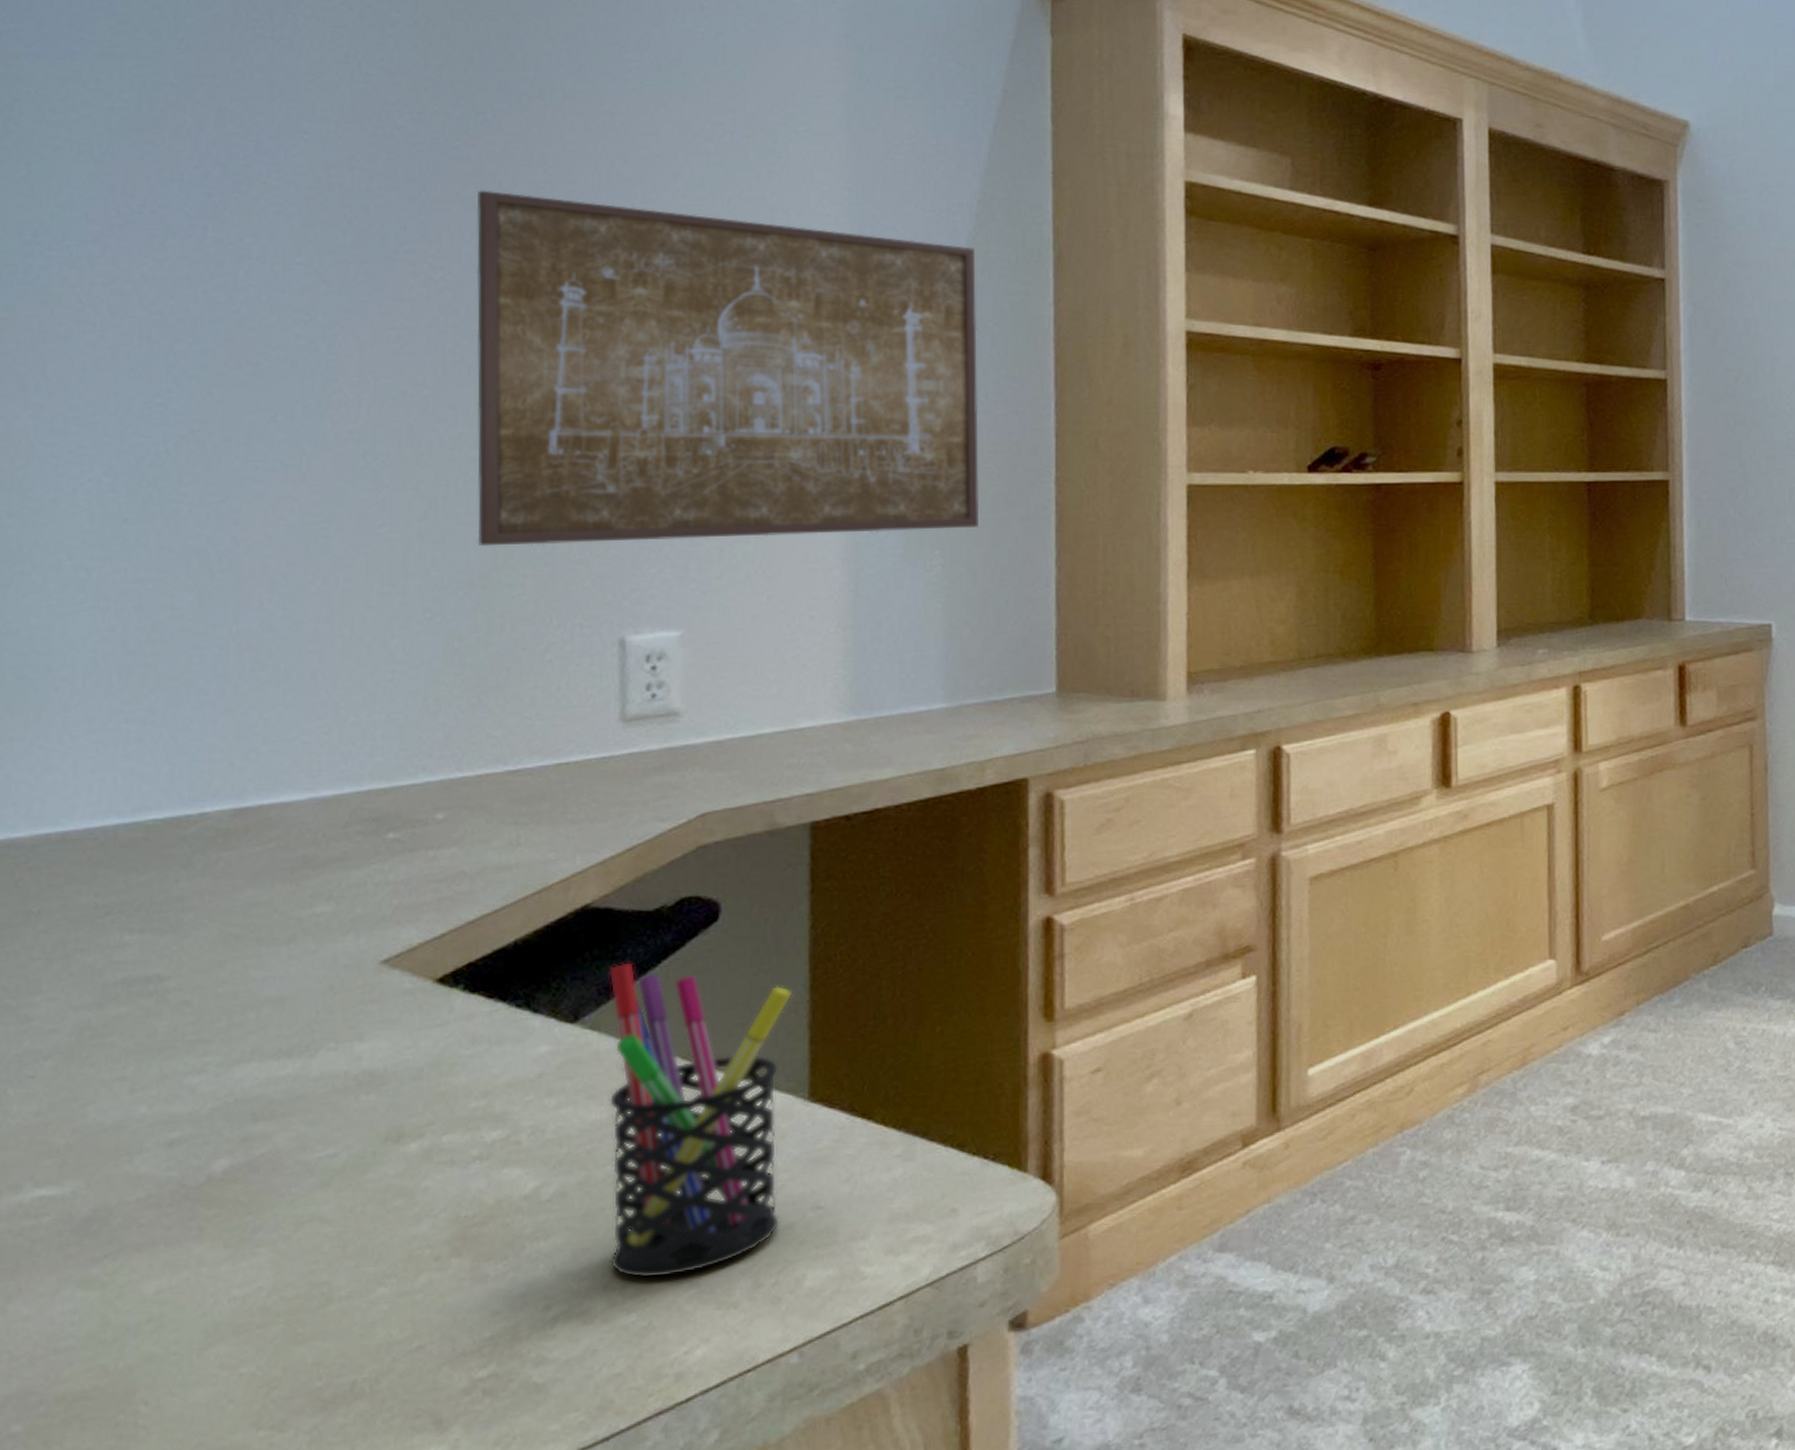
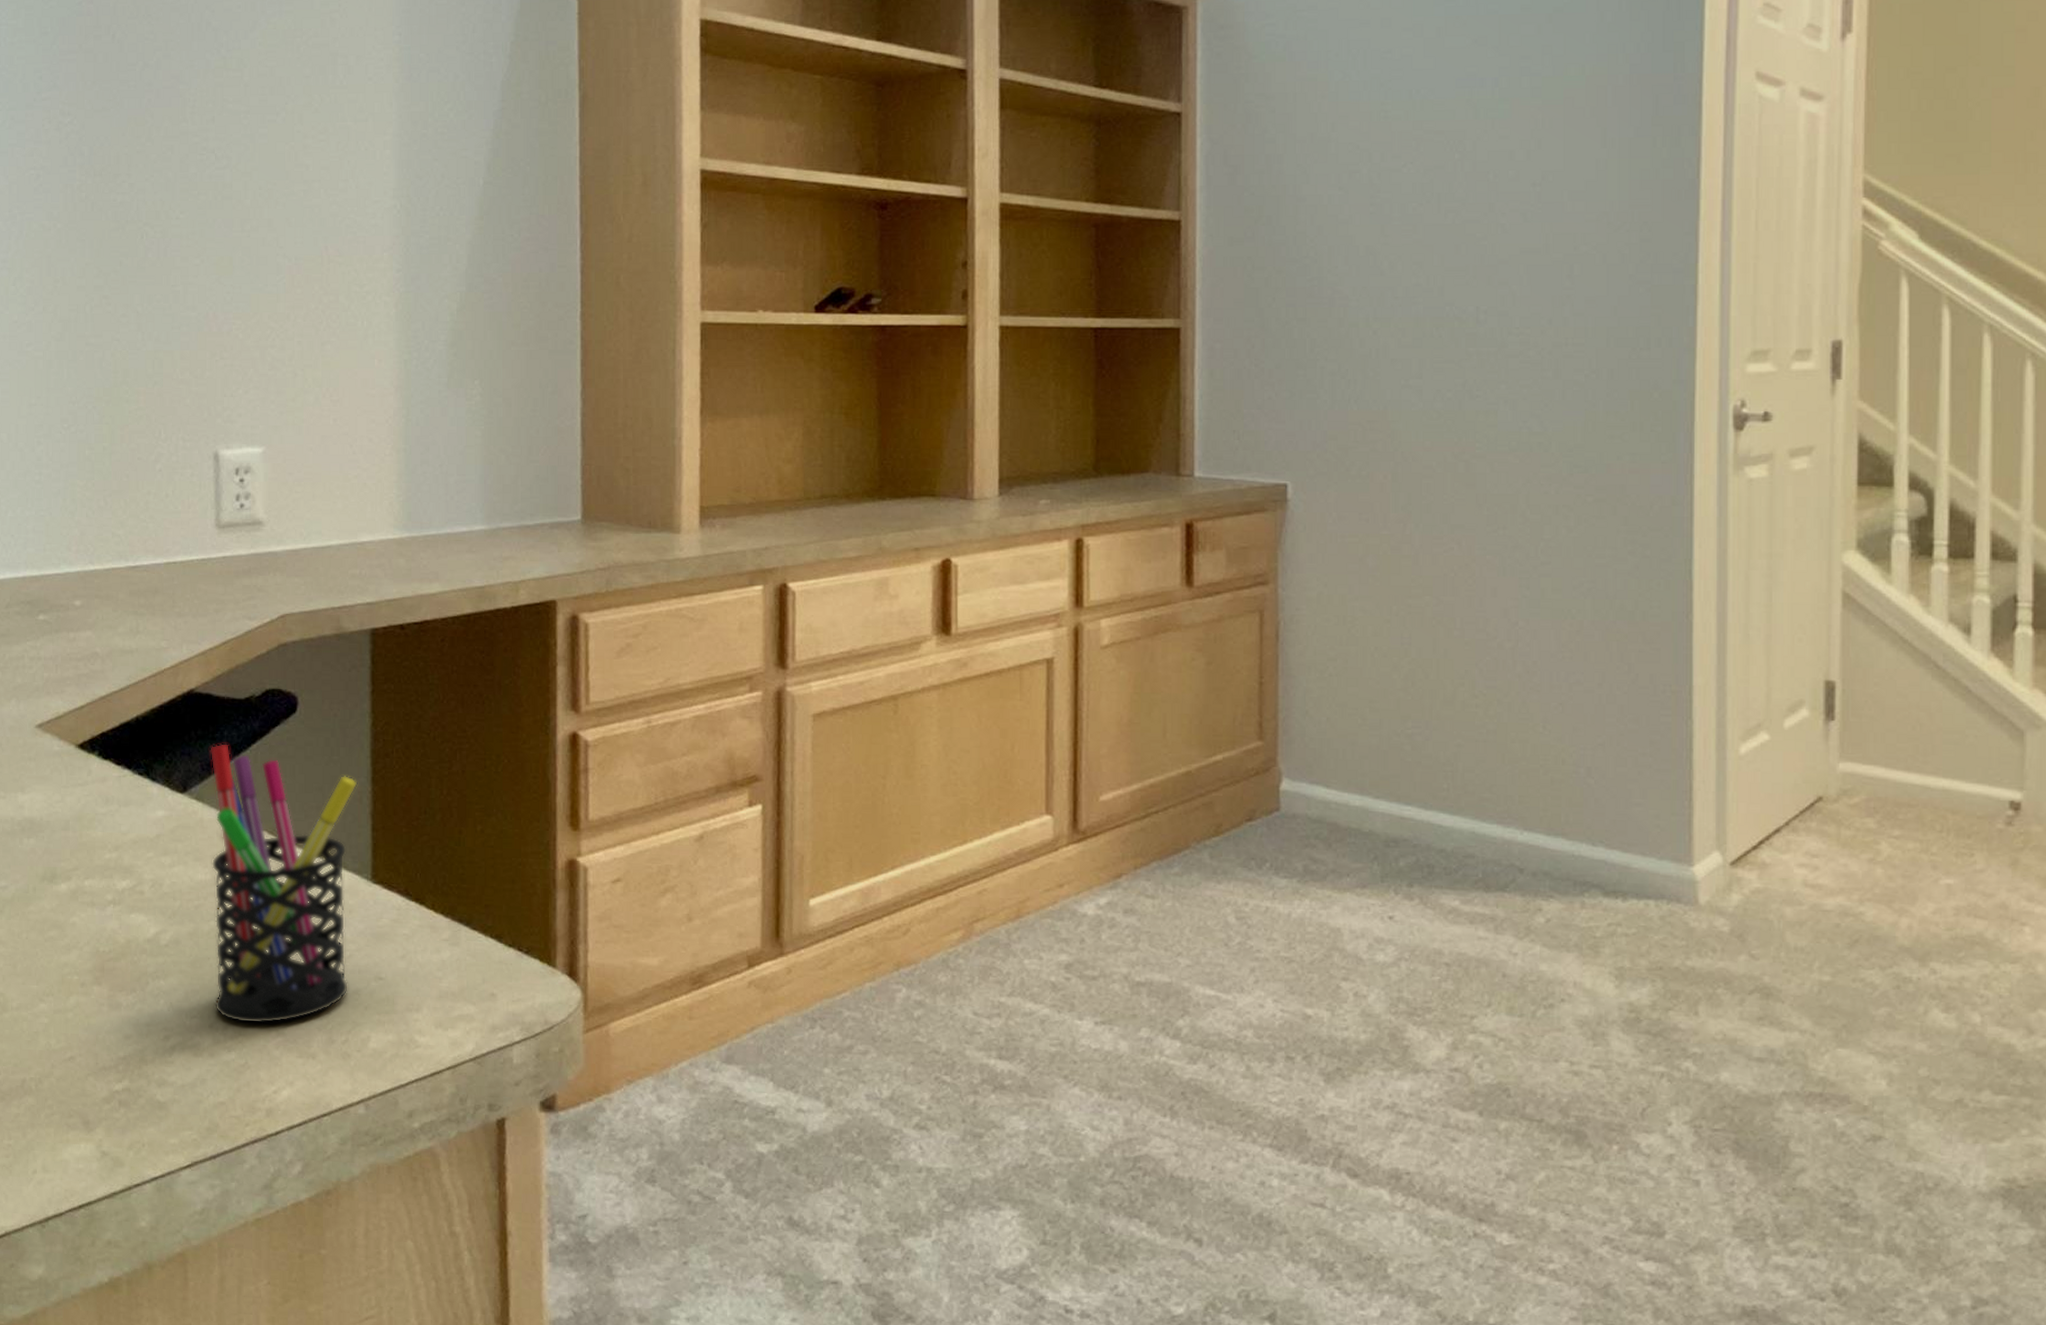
wall art: present [476,190,980,547] -> none [96,41,514,366]

